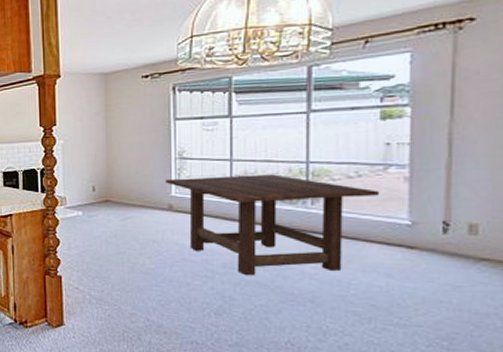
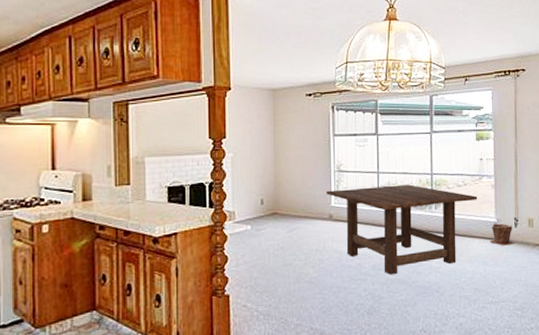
plant pot: none [397,227,442,256] -> present [490,223,515,246]

